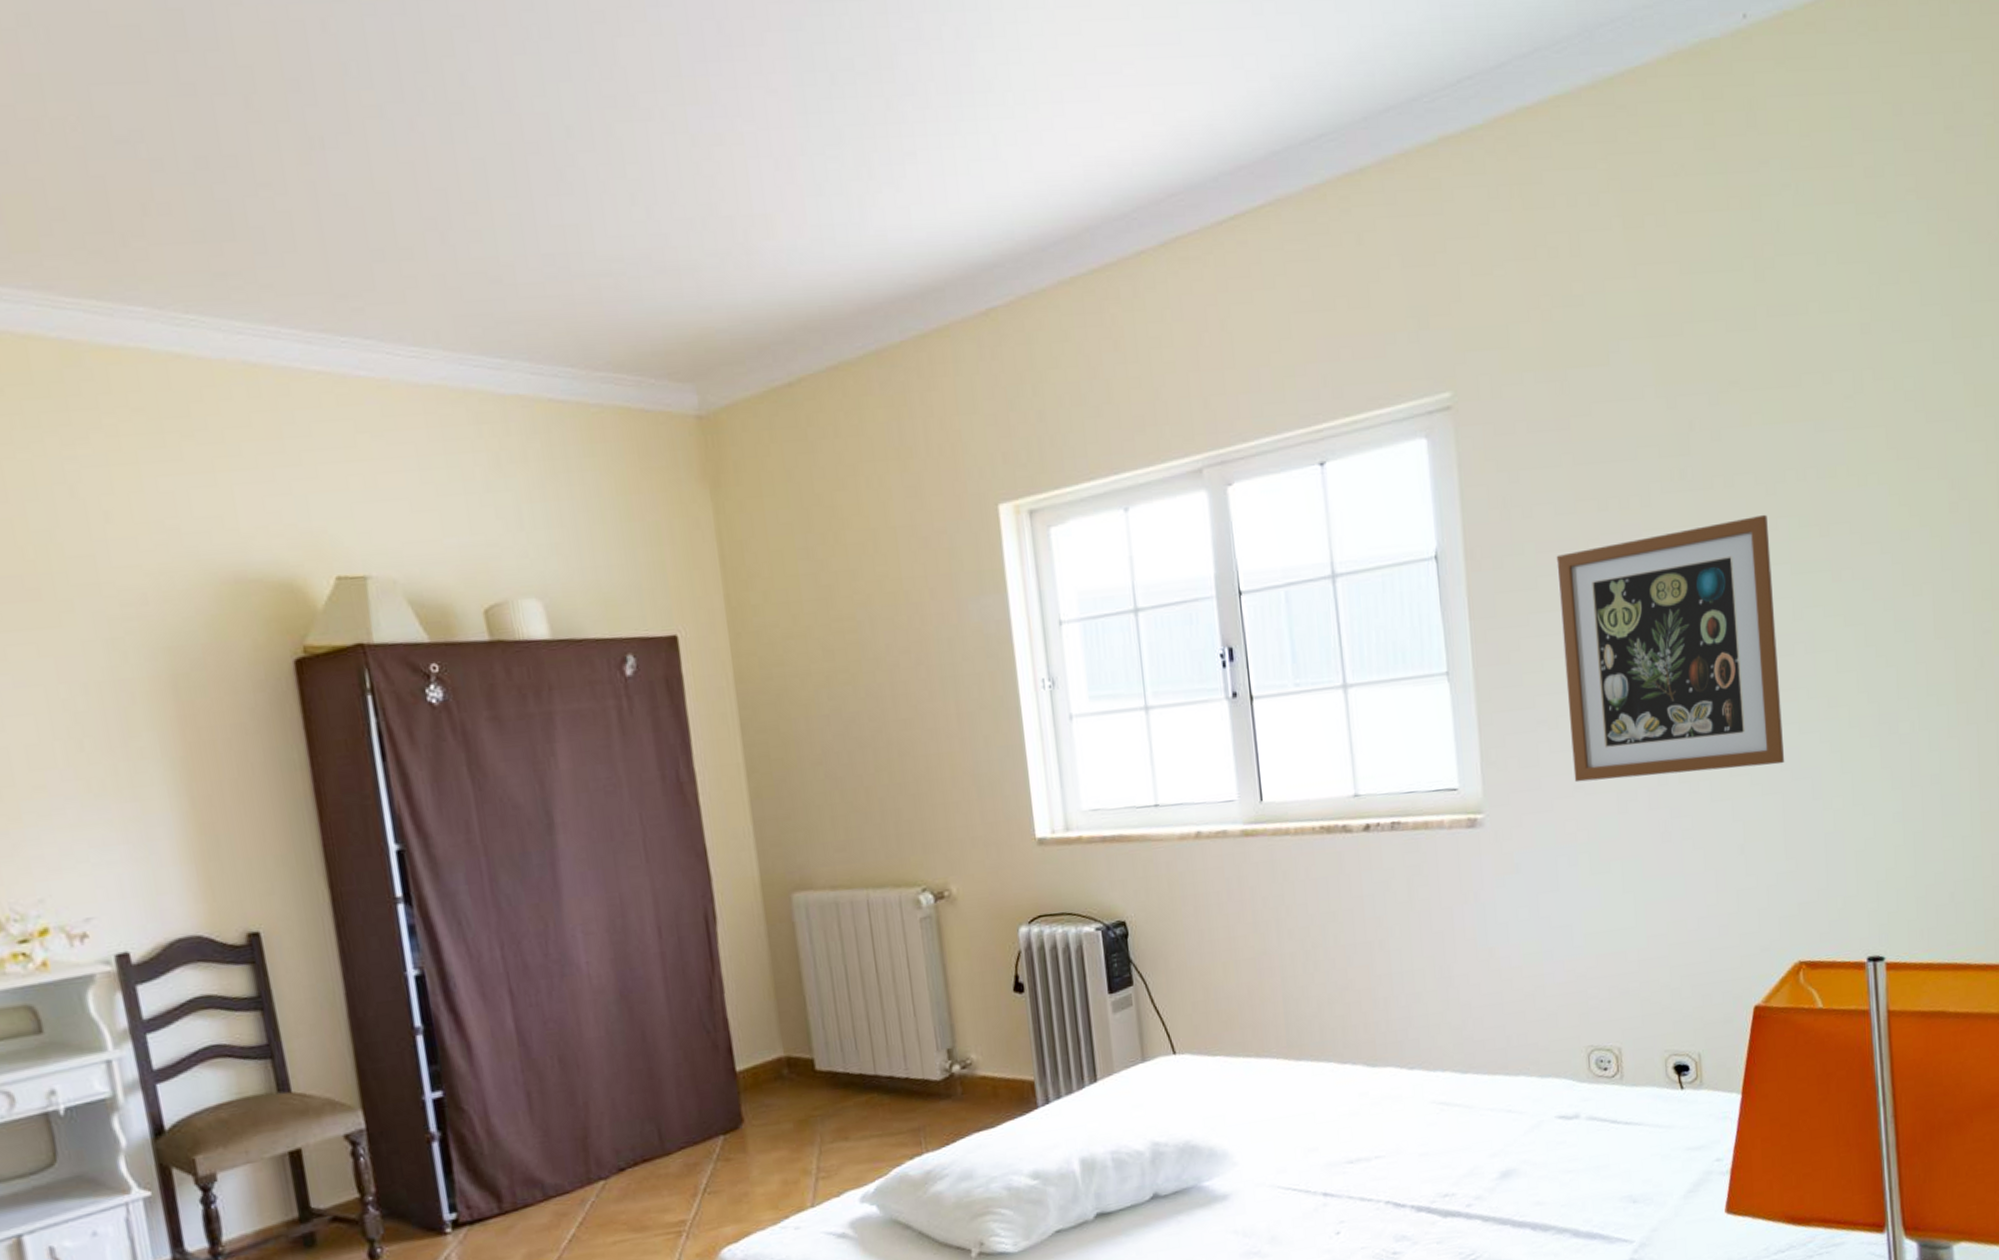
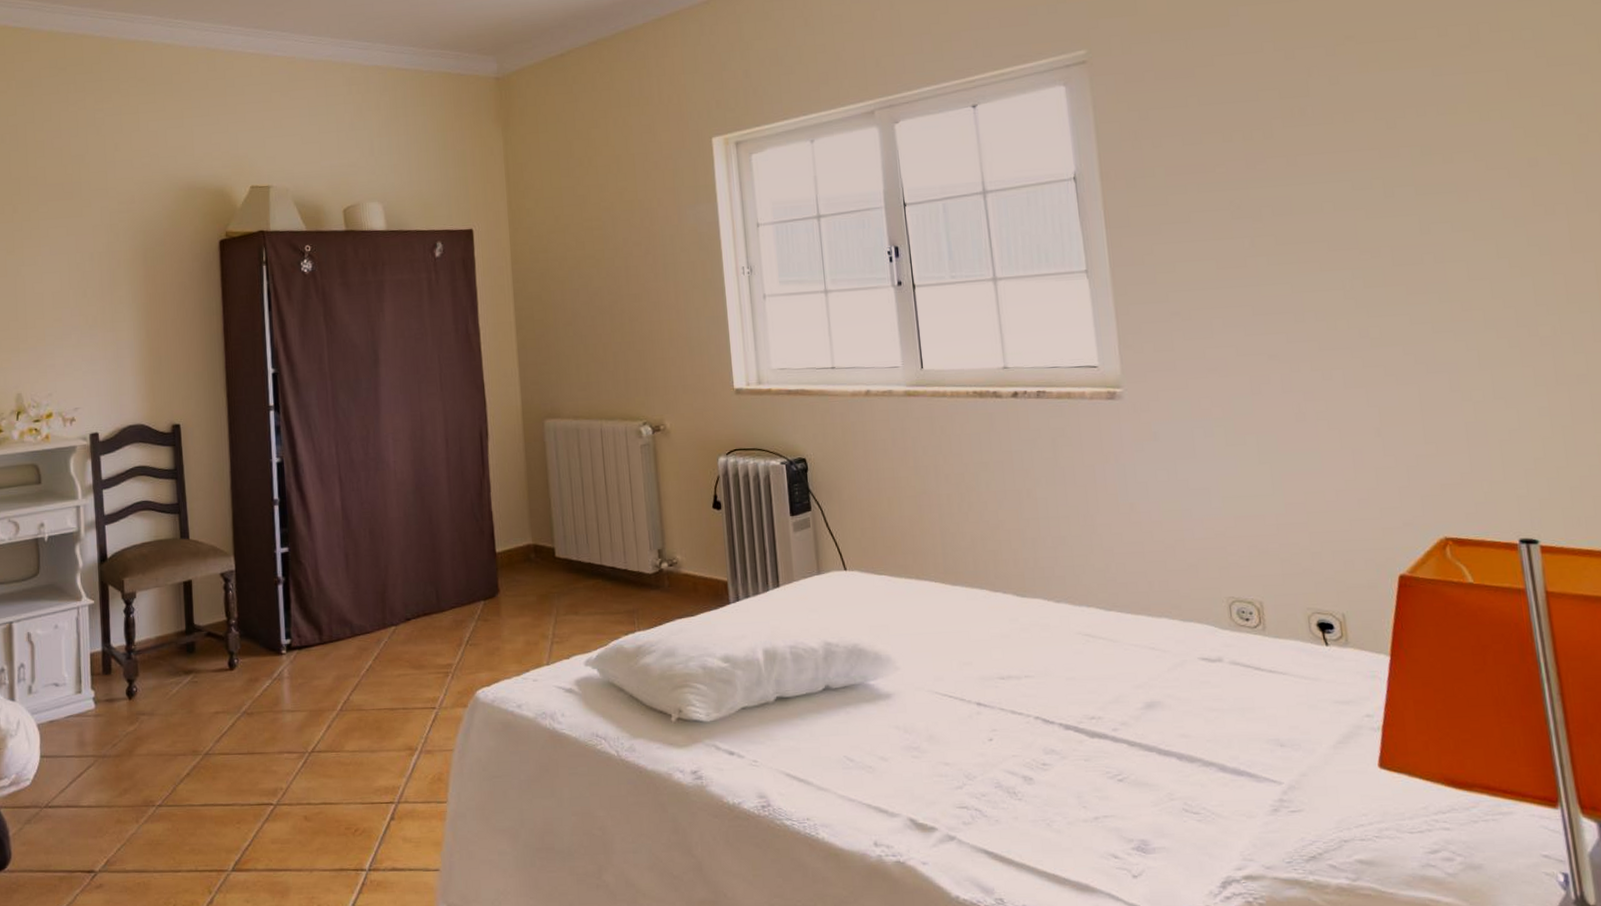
wall art: present [1556,514,1785,783] -> none [1185,144,1419,366]

